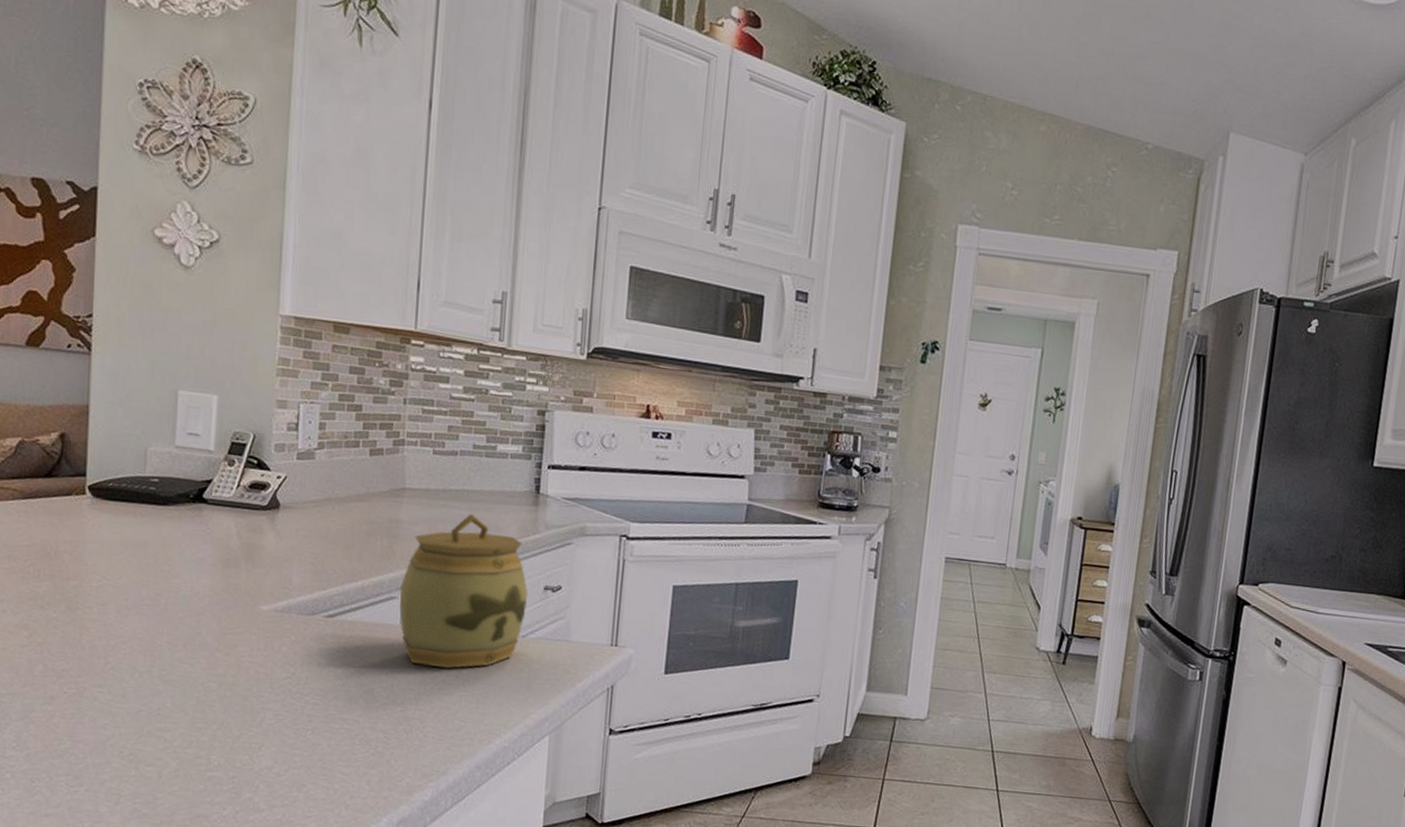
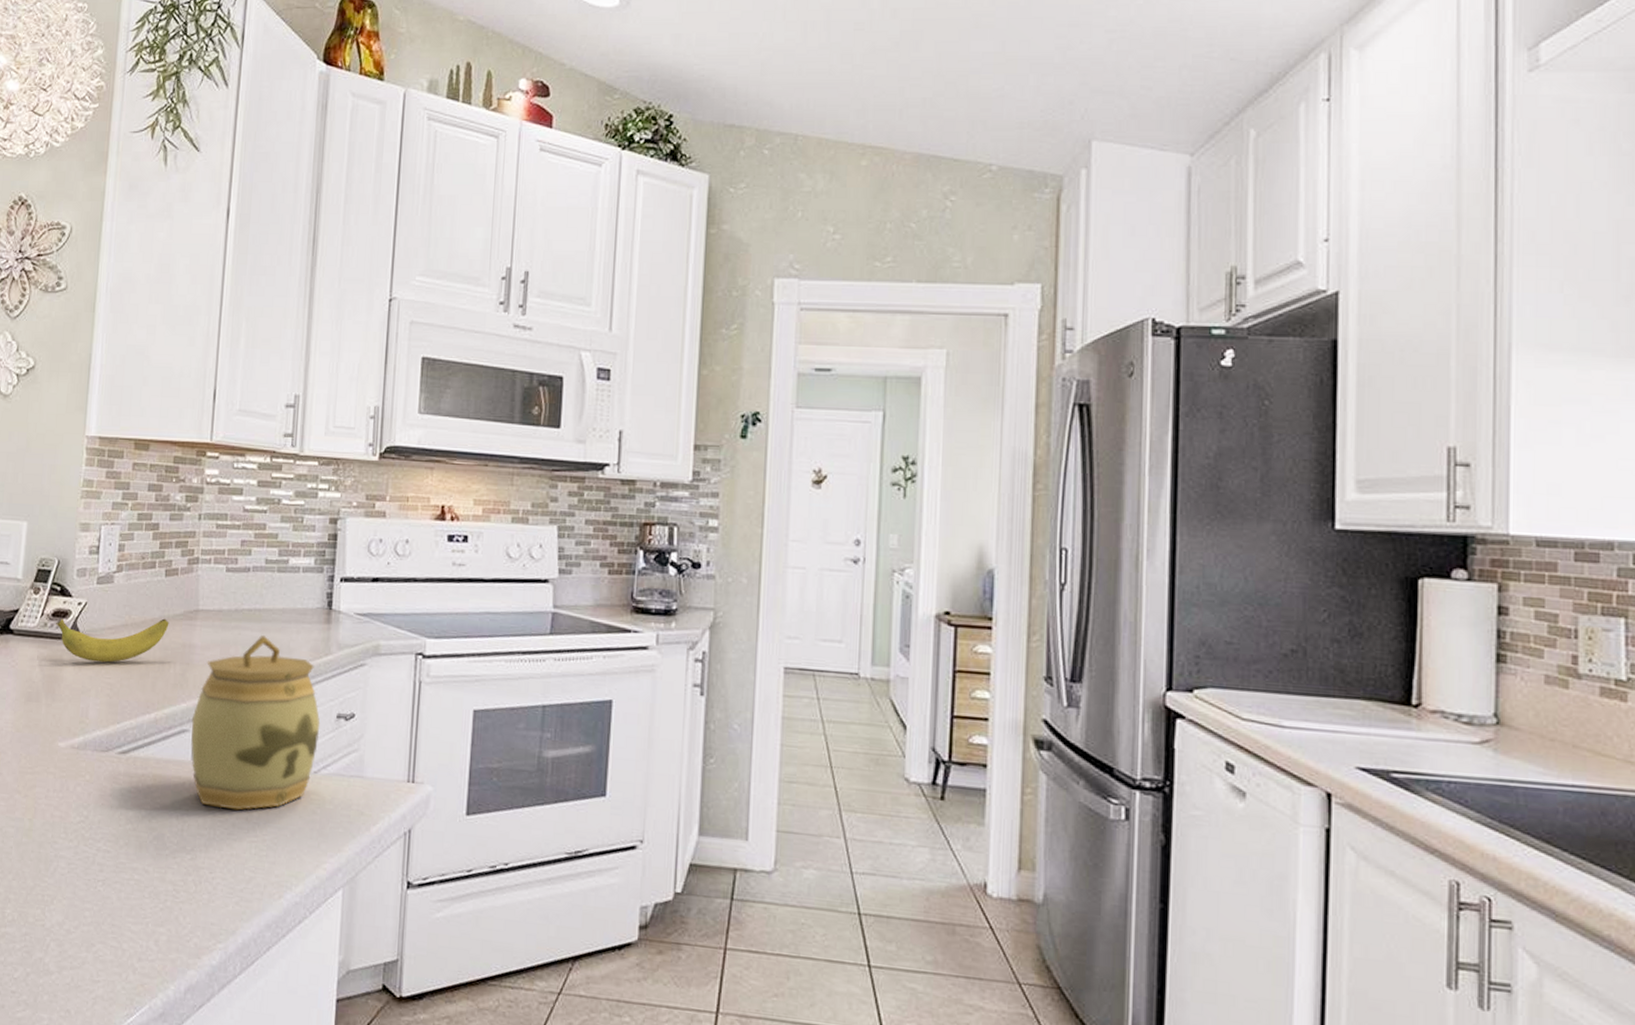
banana: none [254,490,375,534] -> present [56,618,169,663]

